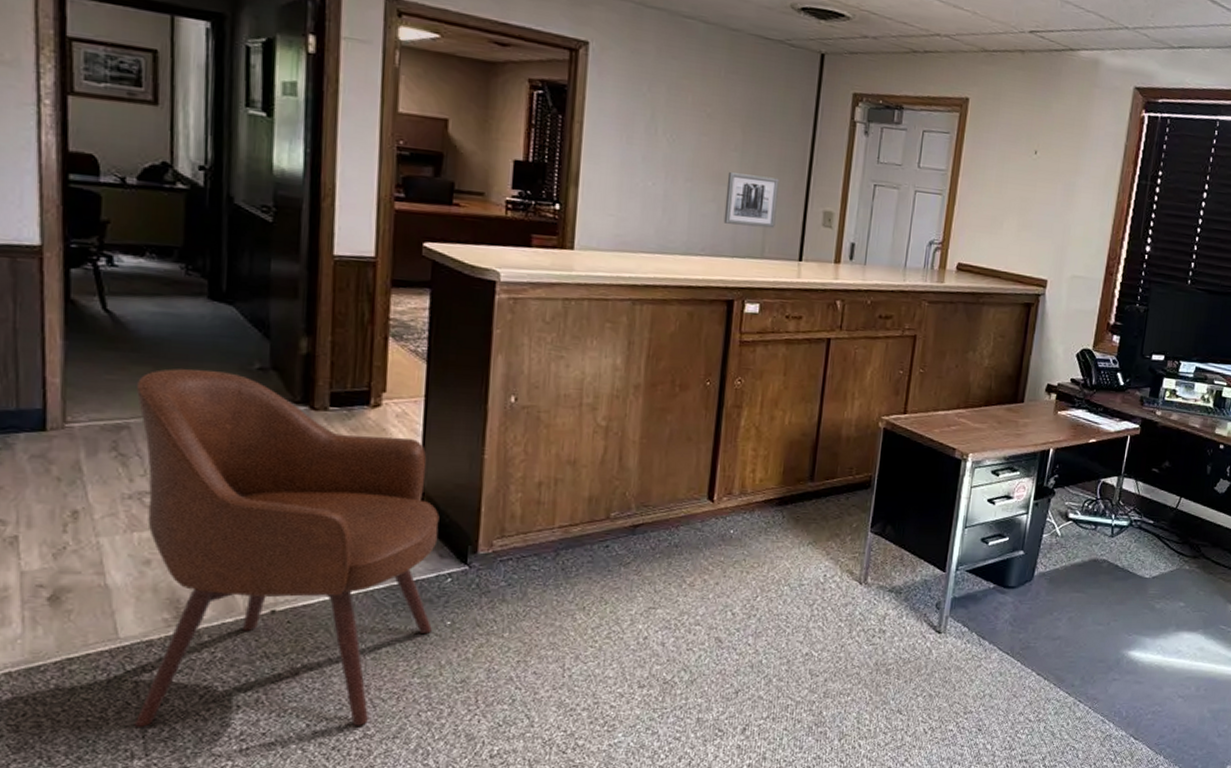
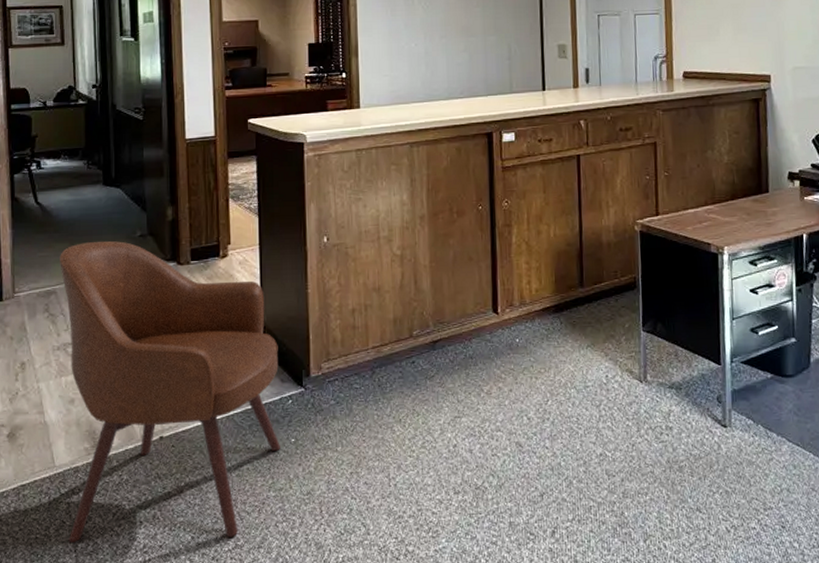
wall art: present [723,172,779,228] -> none [474,23,518,68]

